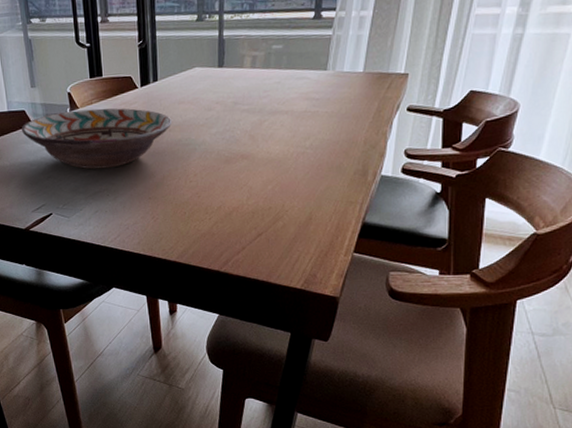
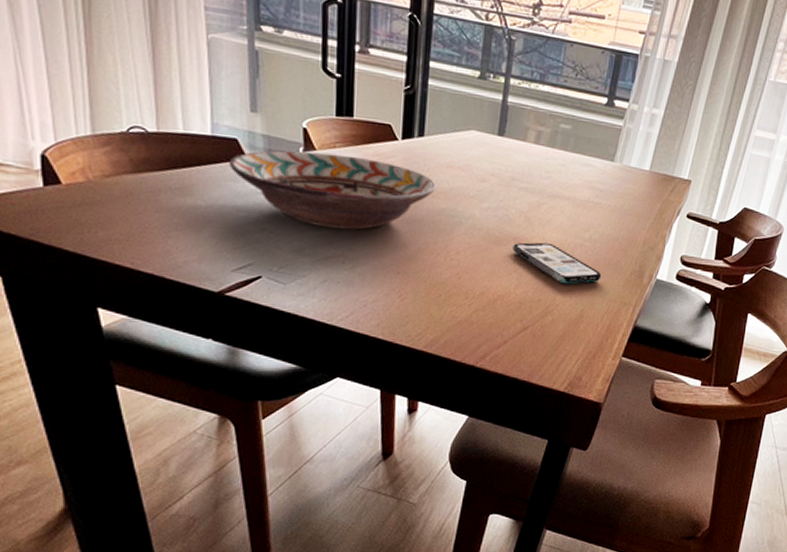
smartphone: none [241,155,326,191] -> present [513,242,602,284]

